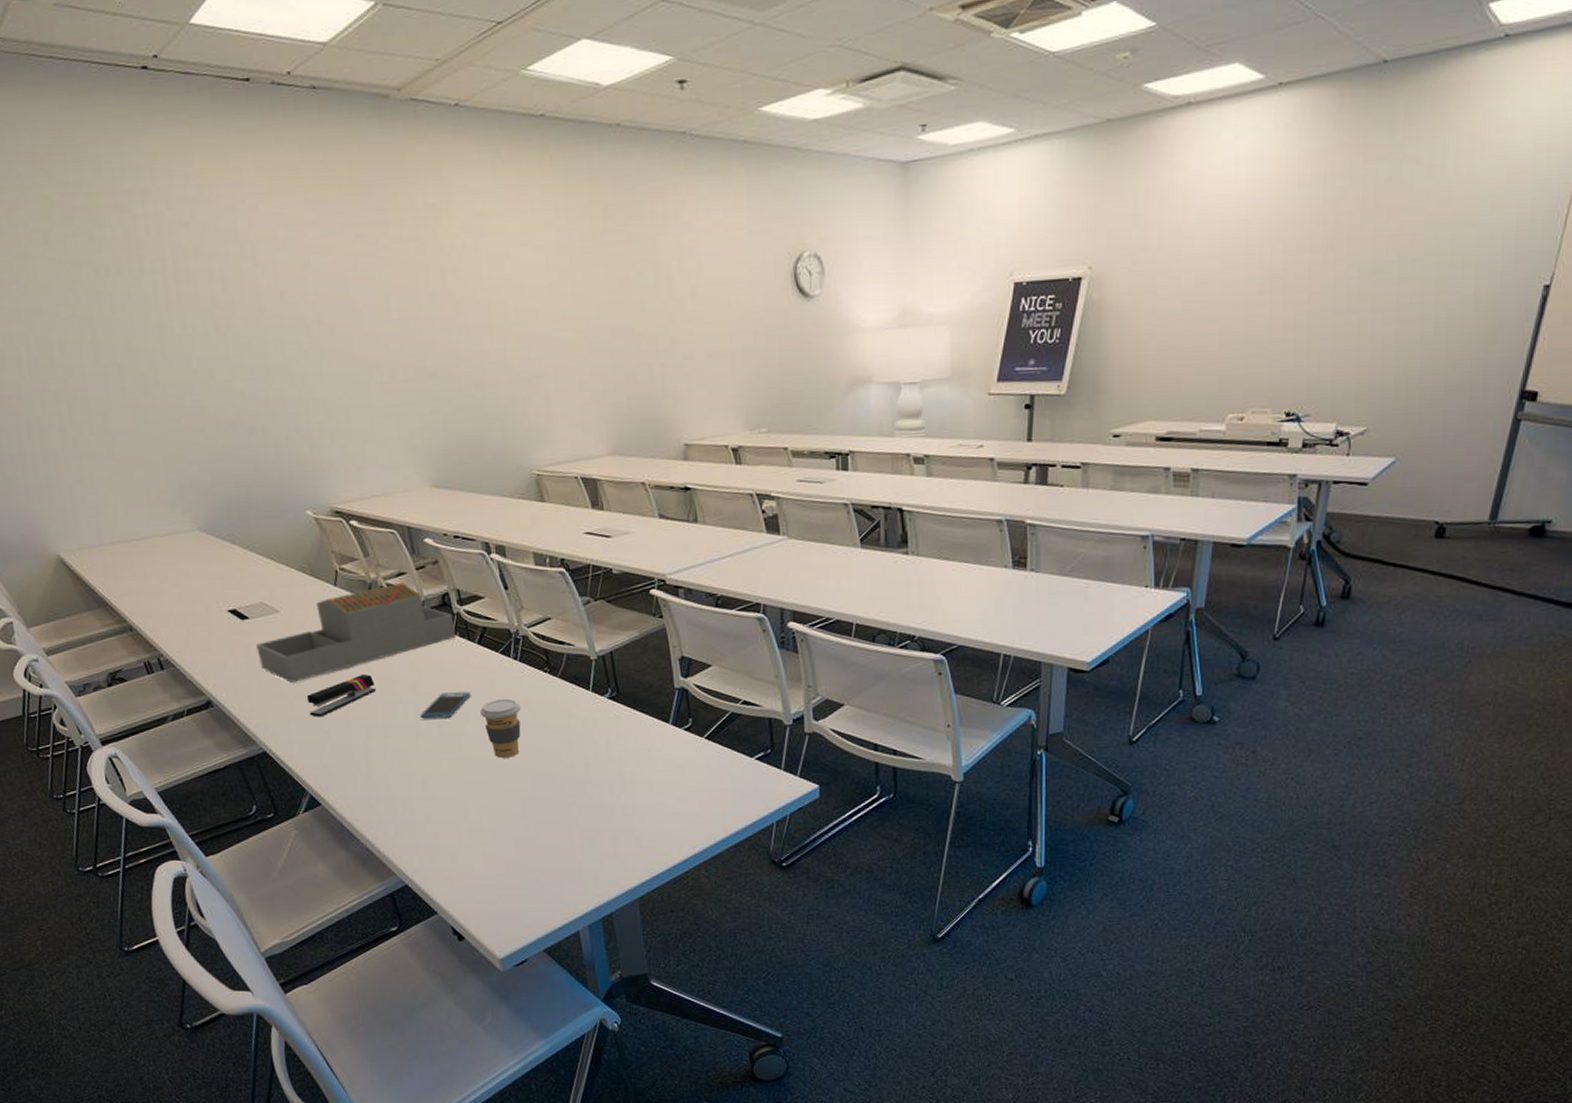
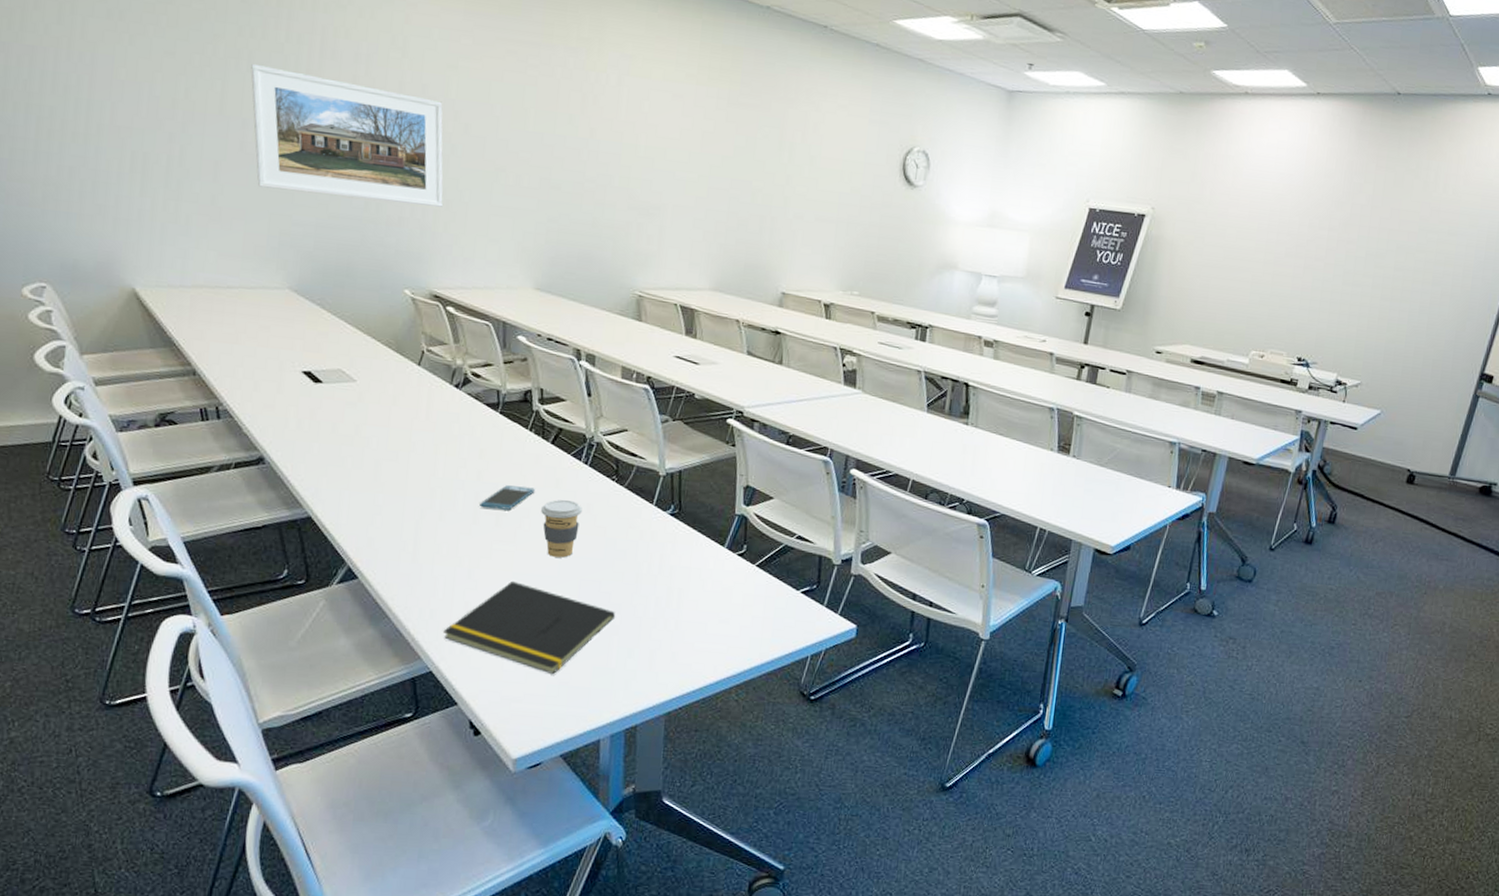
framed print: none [113,303,325,431] -> present [251,63,444,207]
architectural model: present [256,582,456,683] -> none [324,372,532,453]
stapler: present [306,674,377,717] -> none [365,455,440,491]
notepad: none [410,787,573,874] -> present [443,580,616,675]

